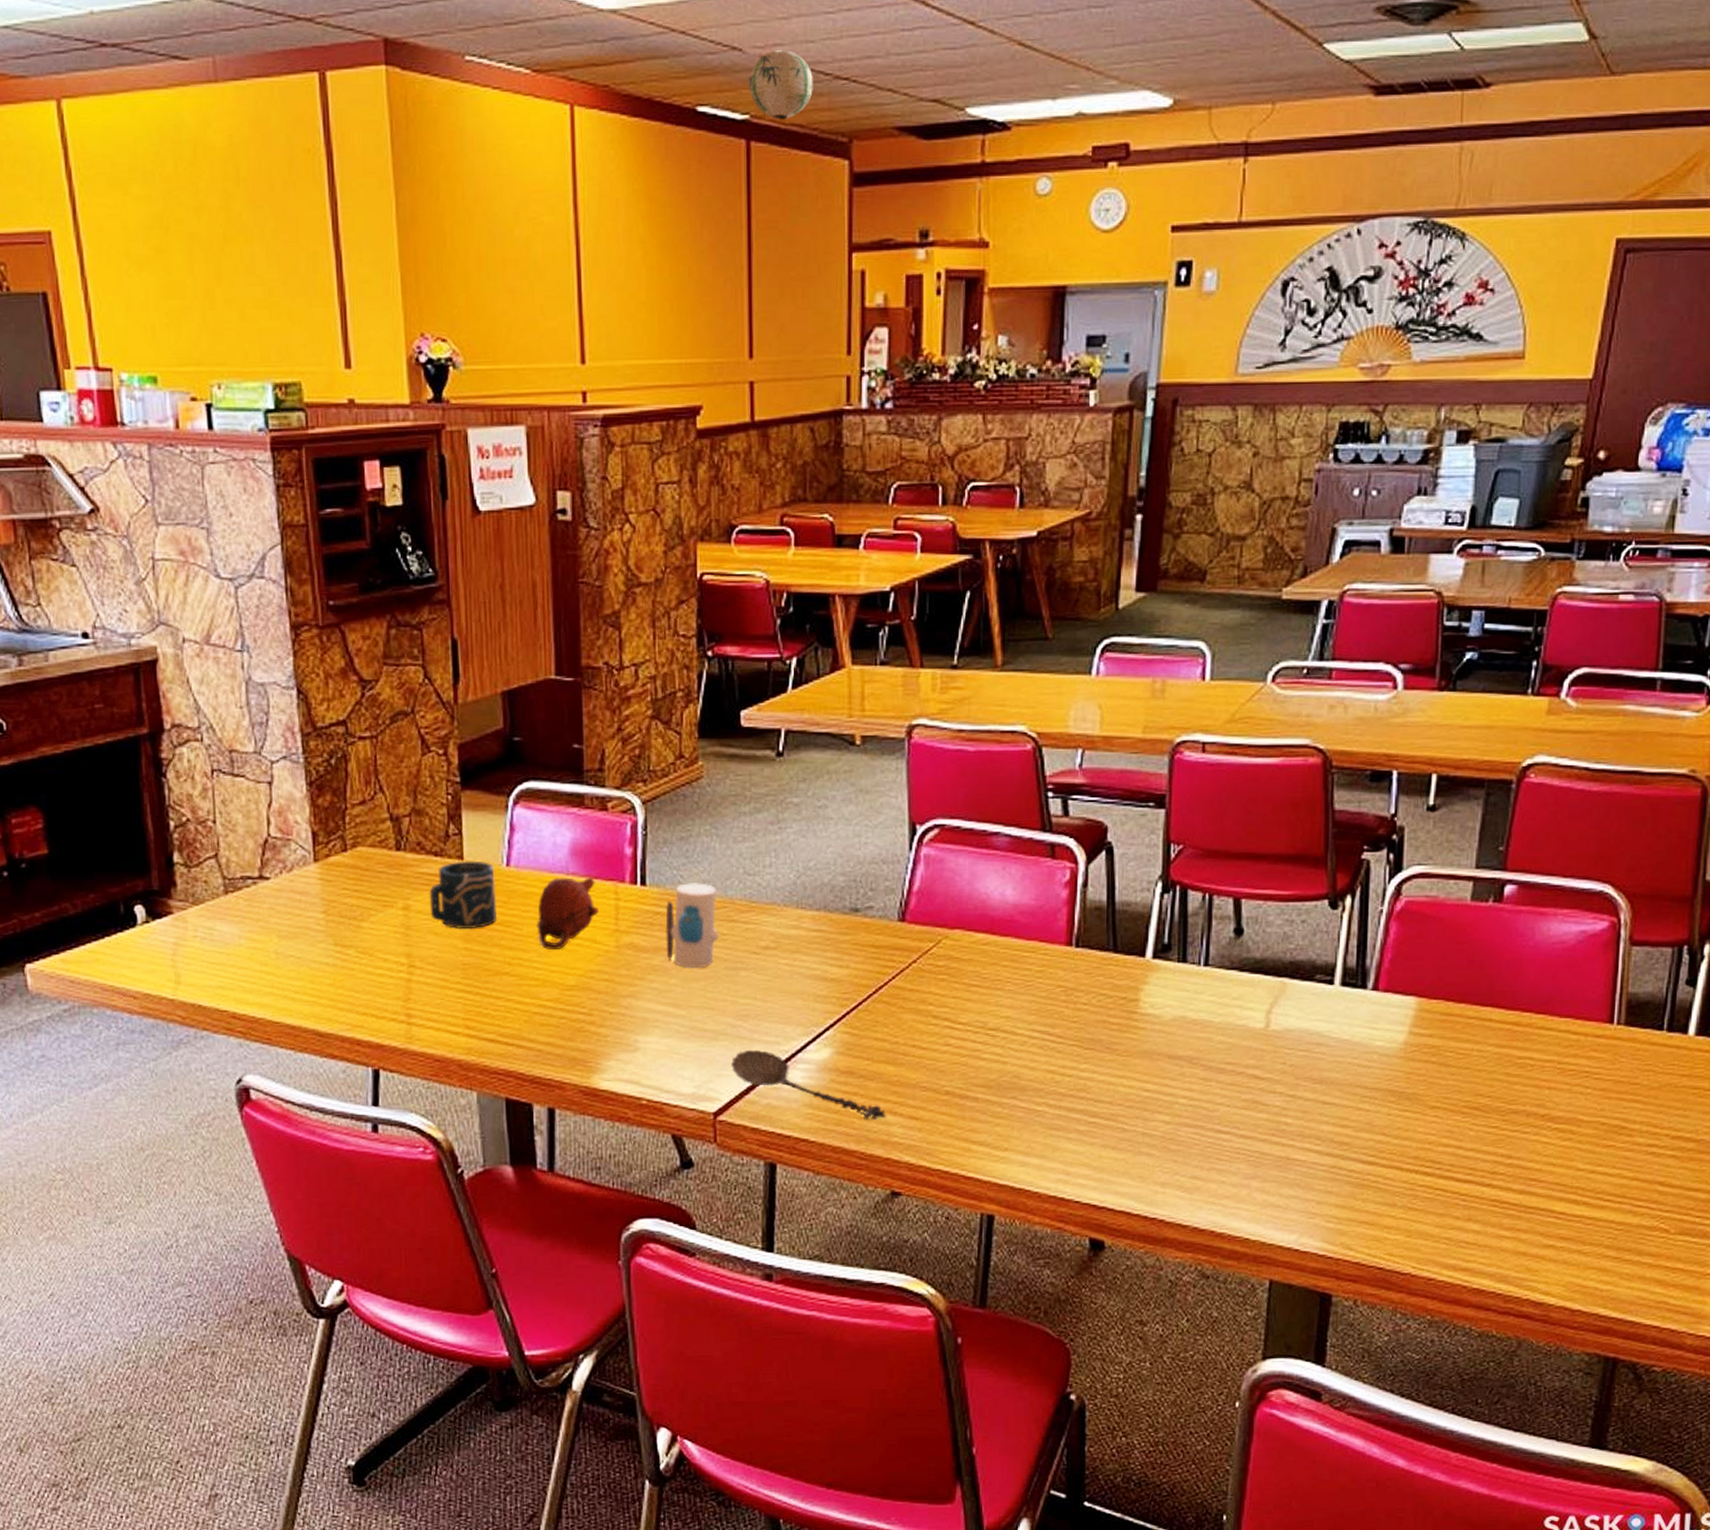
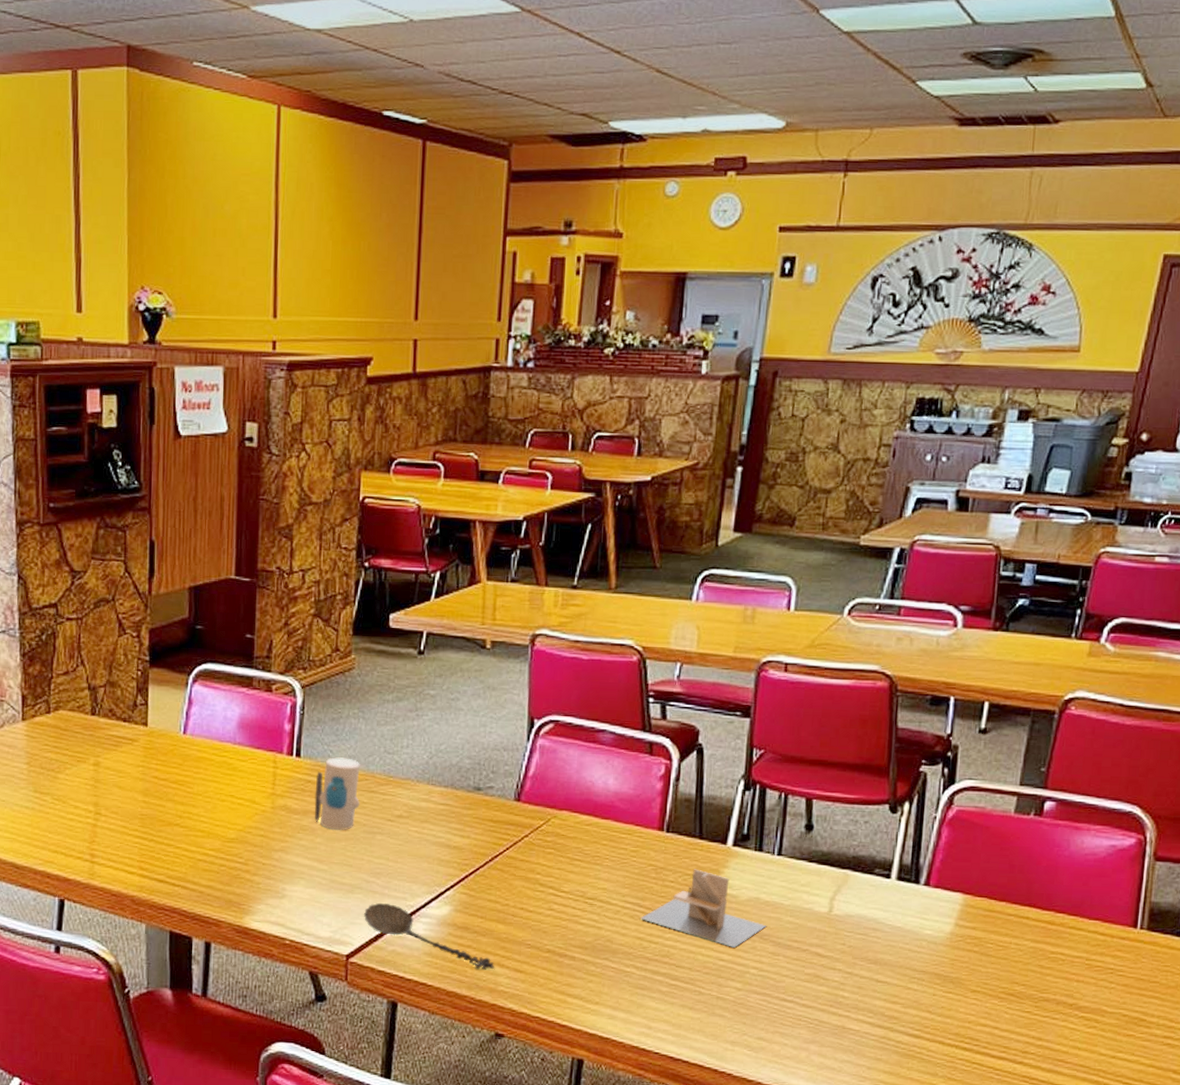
cup: present [429,860,497,930] -> none [116,727,174,786]
teapot: present [536,877,599,951] -> none [205,746,259,808]
paper lantern: present [748,50,813,120] -> none [427,68,482,125]
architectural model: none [1051,987,1196,1075] -> present [641,869,767,948]

